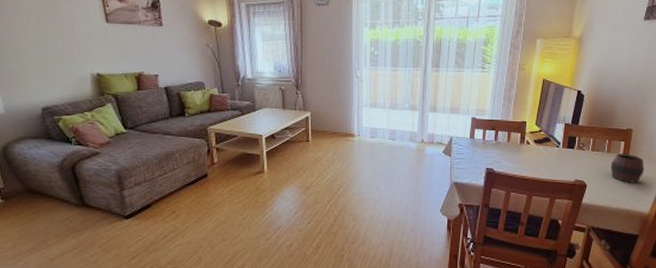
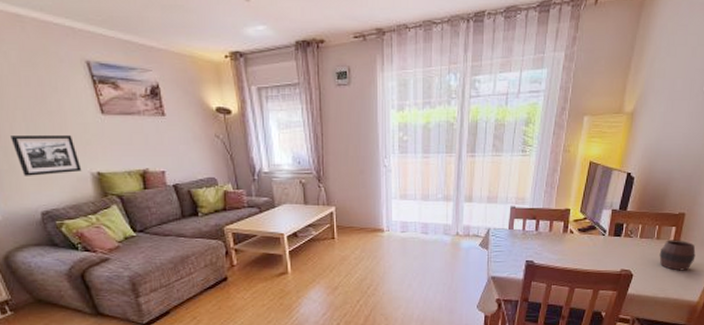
picture frame: none [23,38,83,75] -> present [10,135,82,176]

